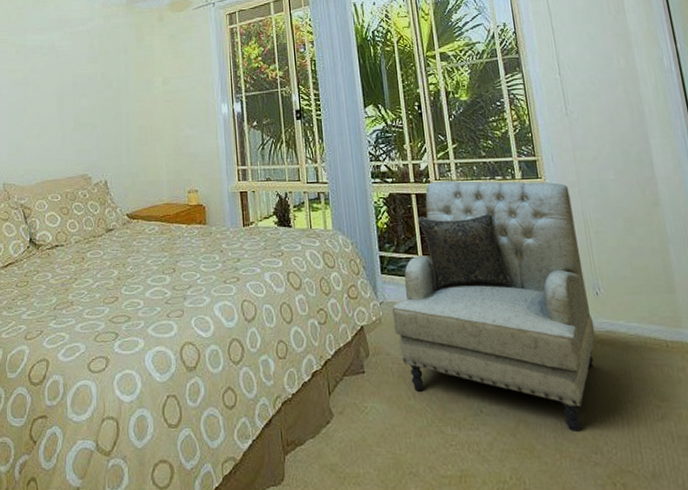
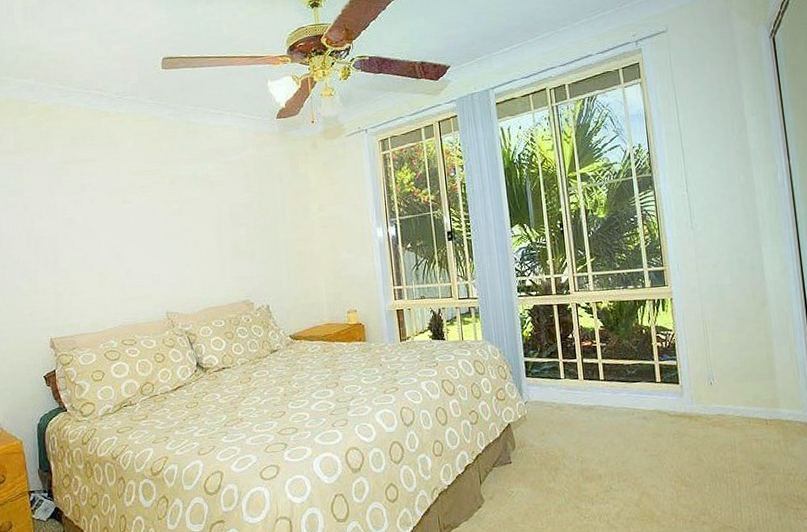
armchair: present [392,180,596,432] -> none [535,289,709,499]

